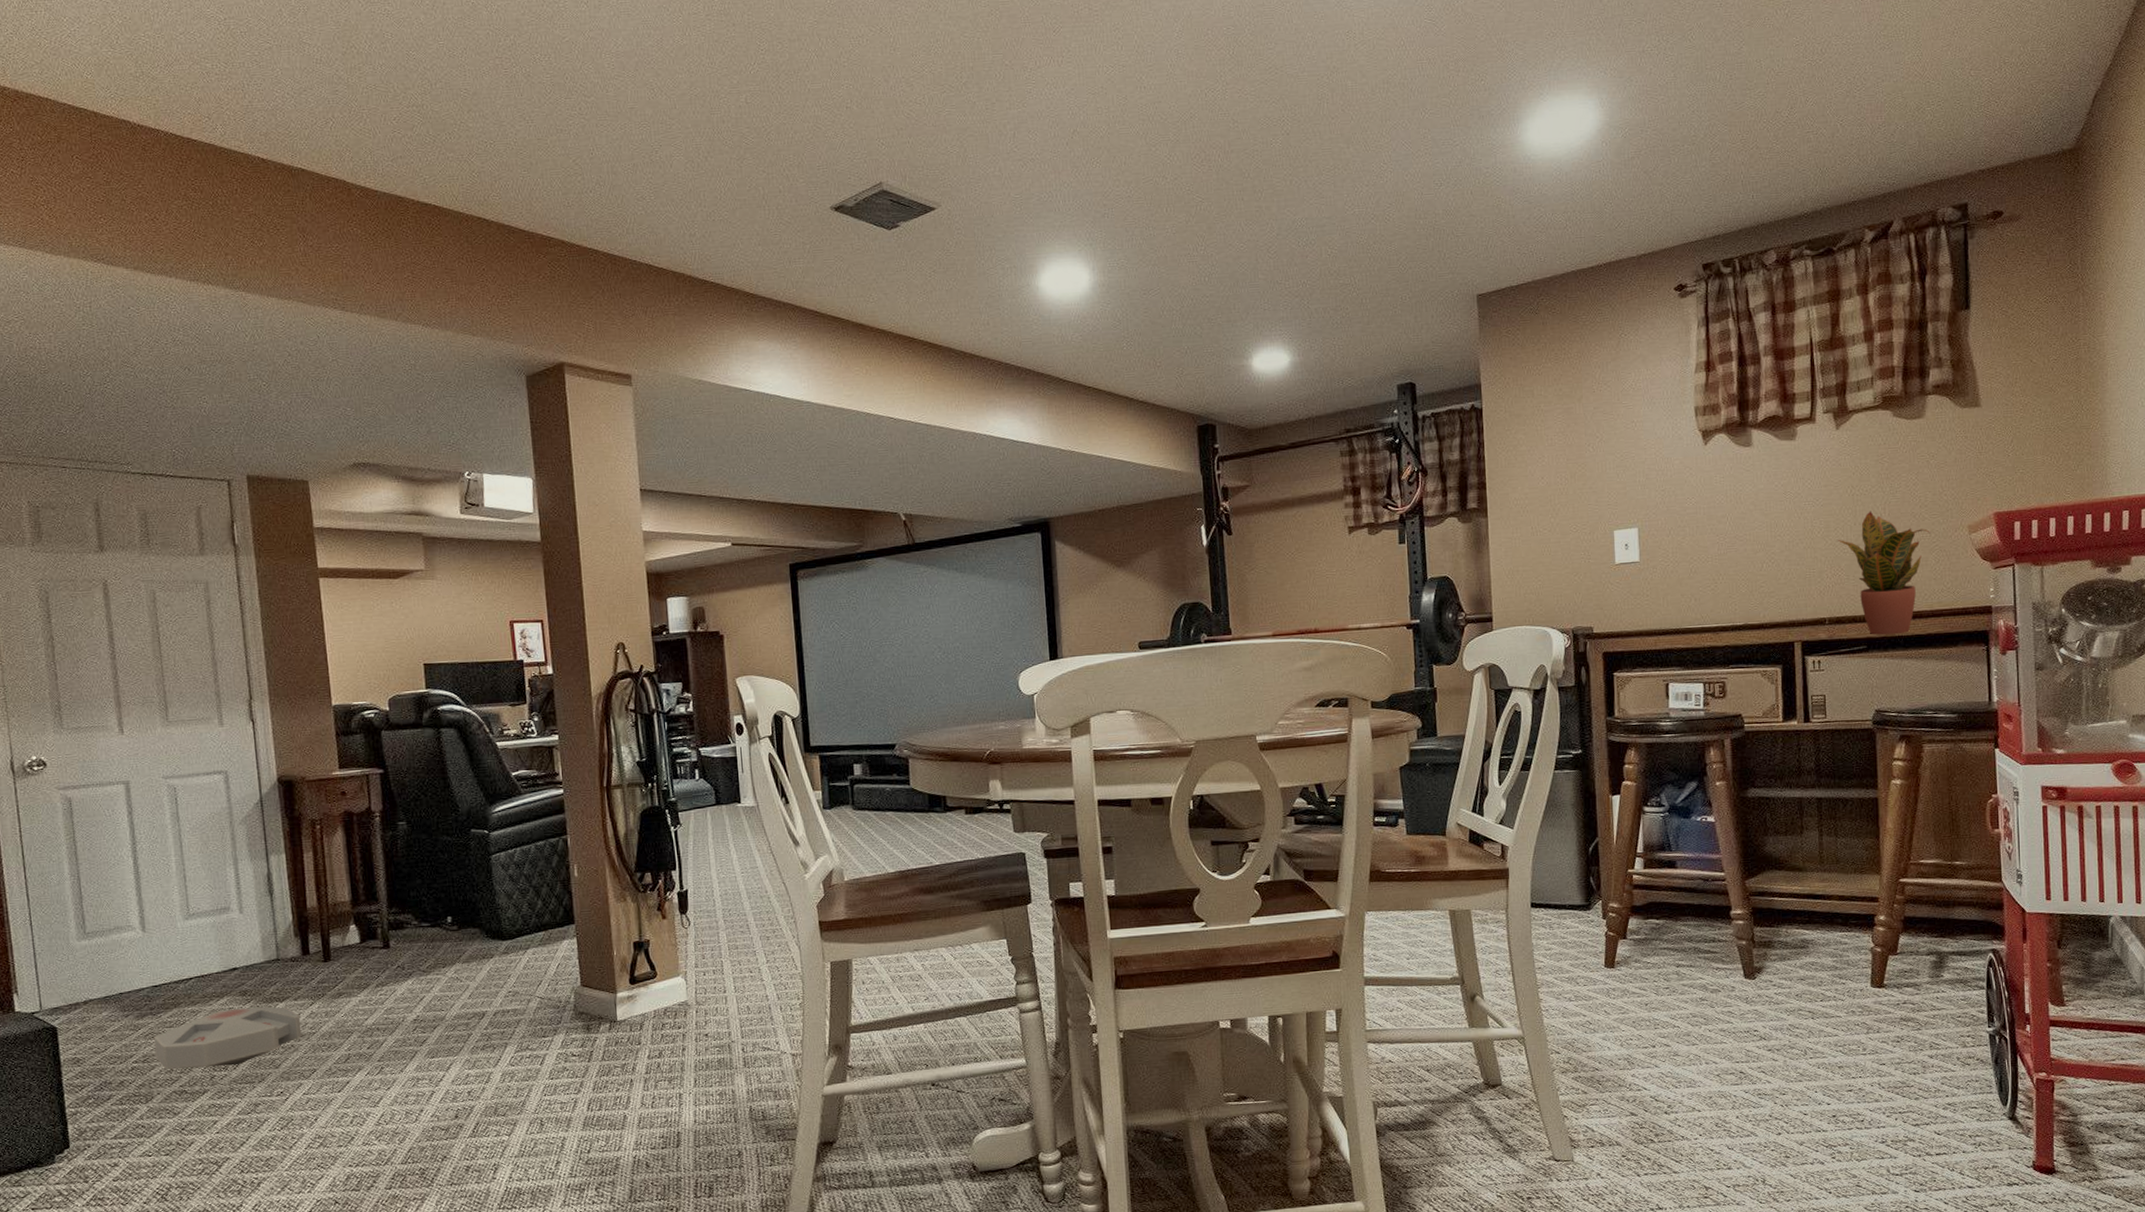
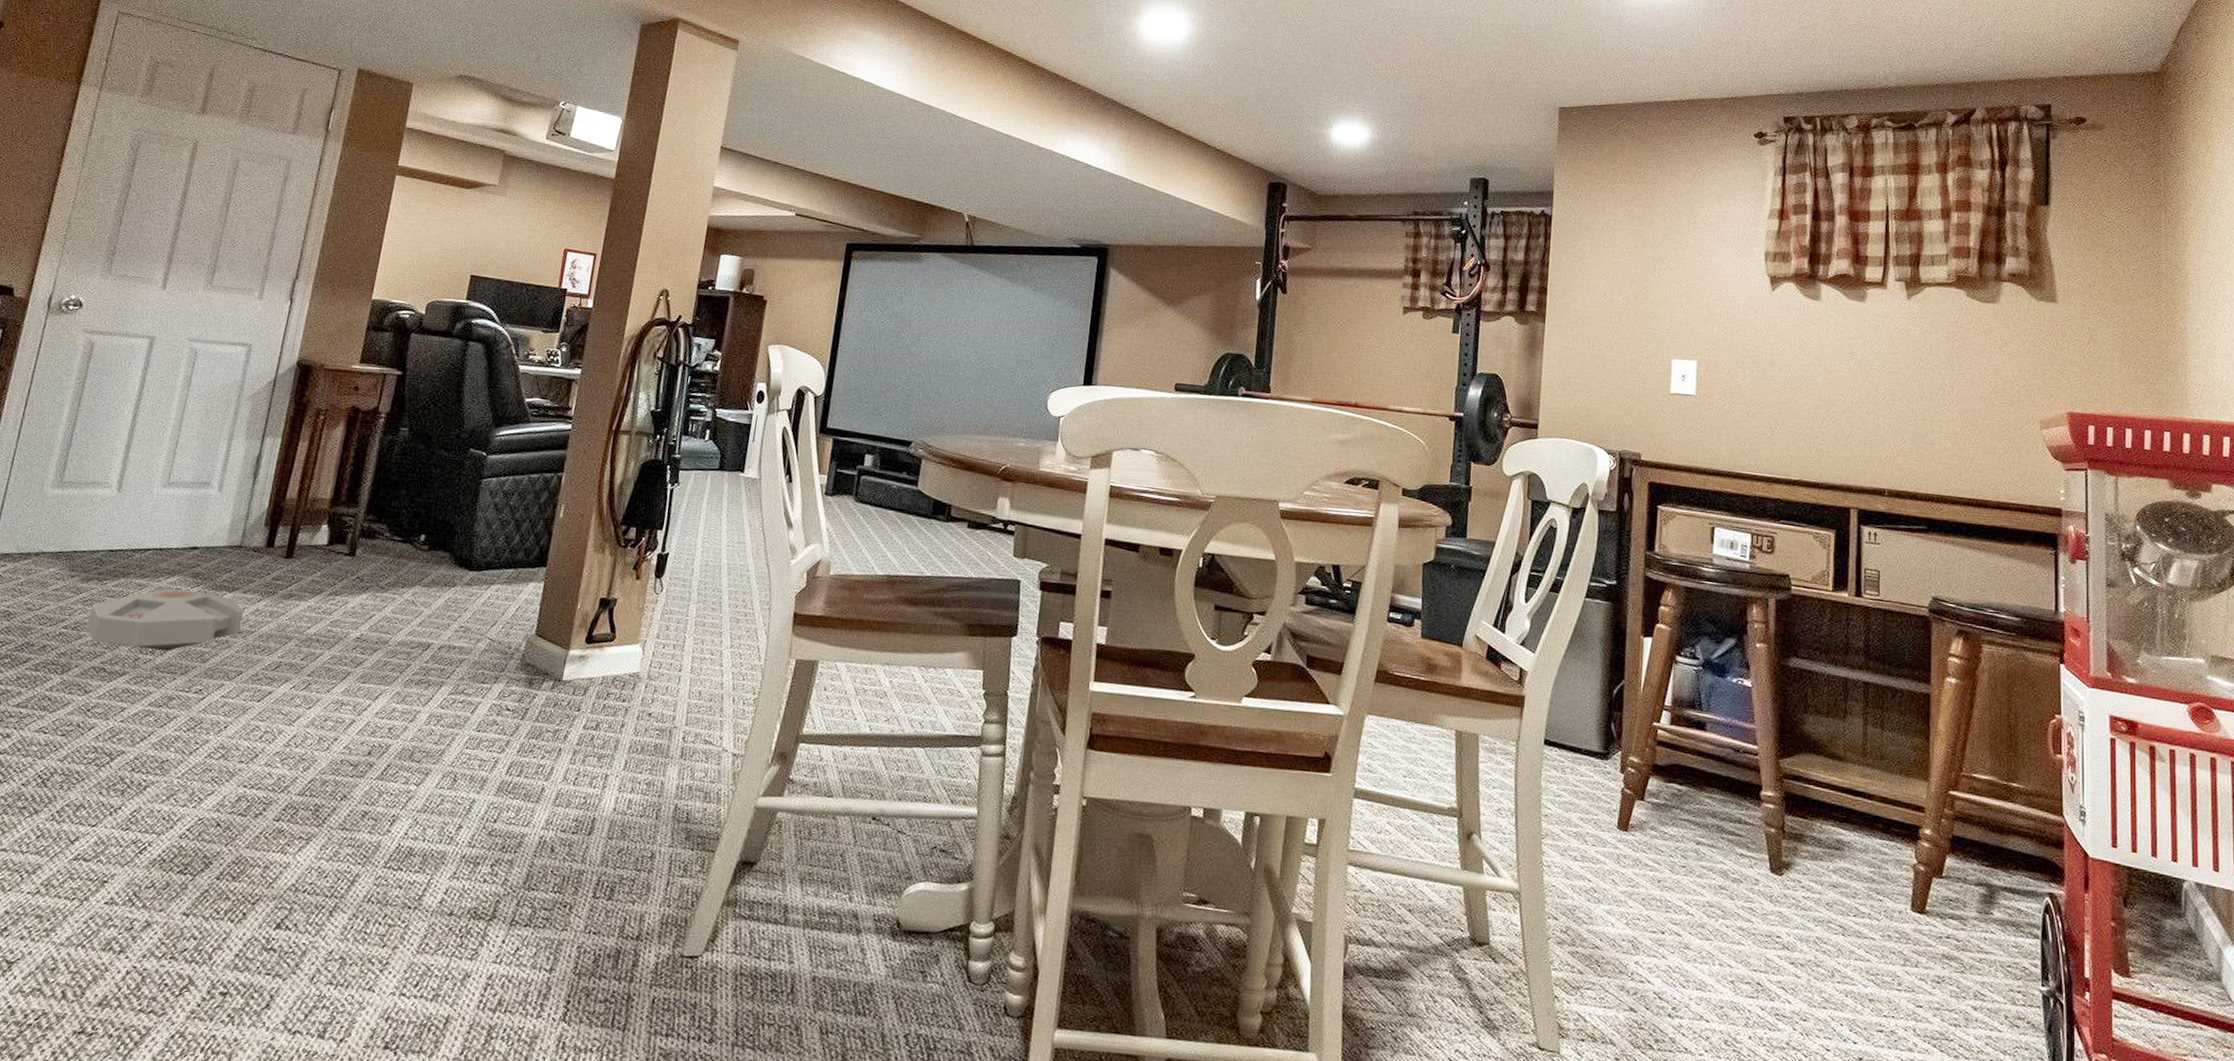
potted plant: present [1836,511,1932,636] -> none [1901,387,2001,521]

